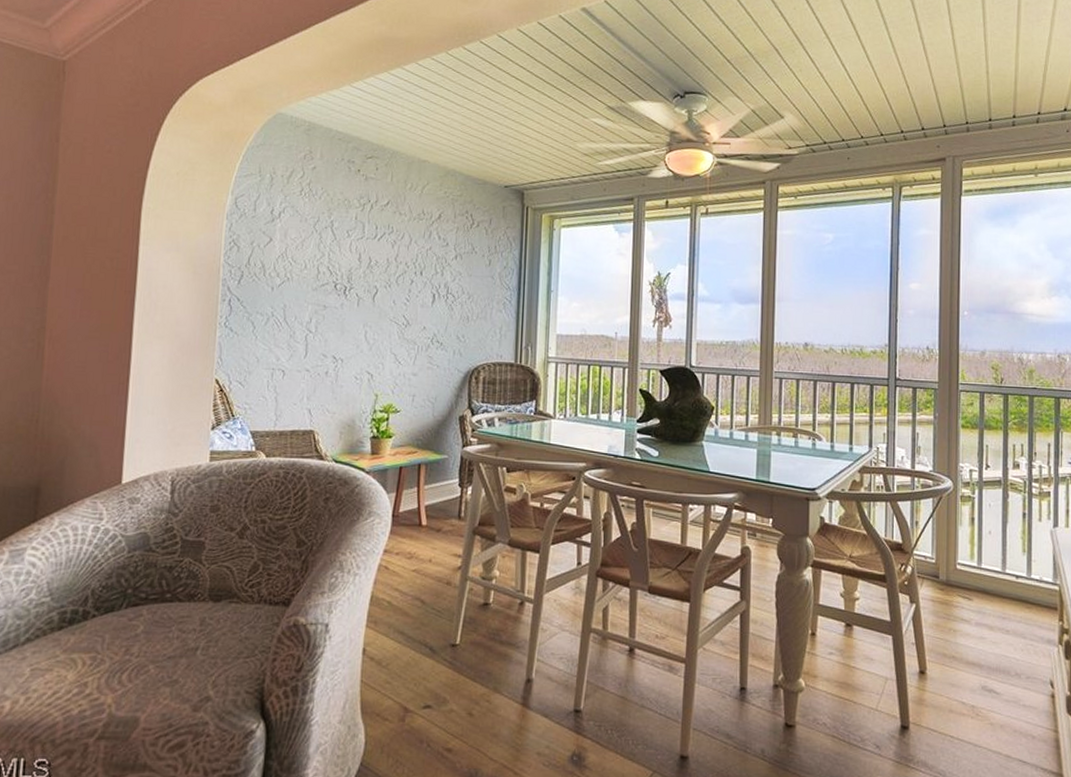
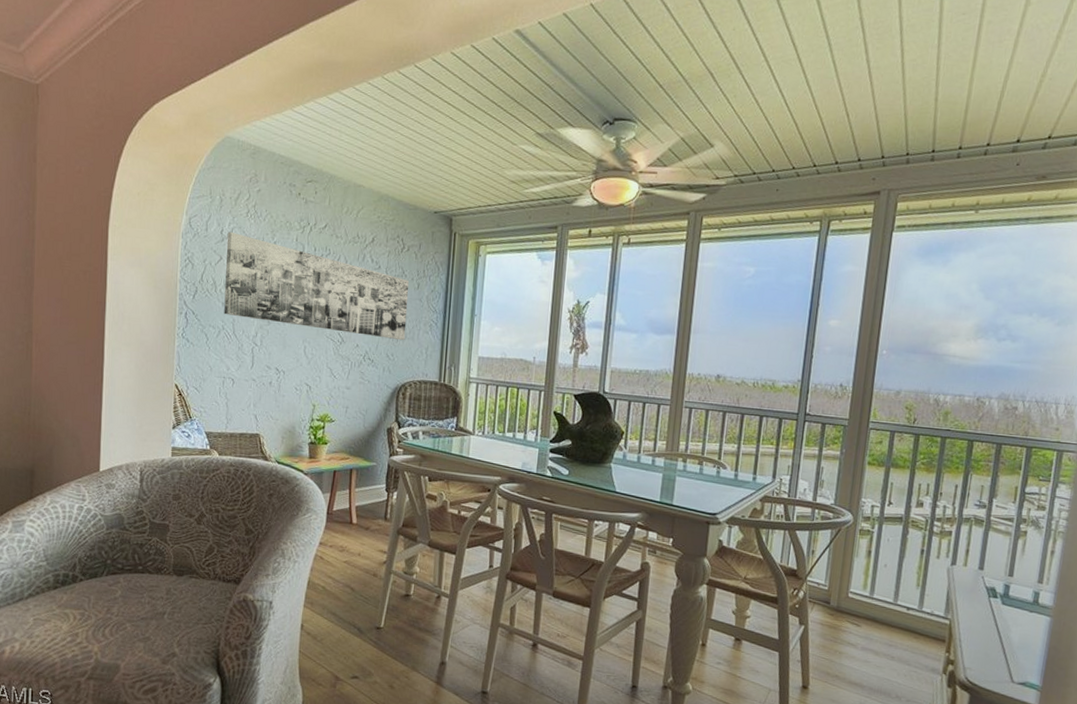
wall art: none [273,211,480,321] -> present [224,231,409,341]

